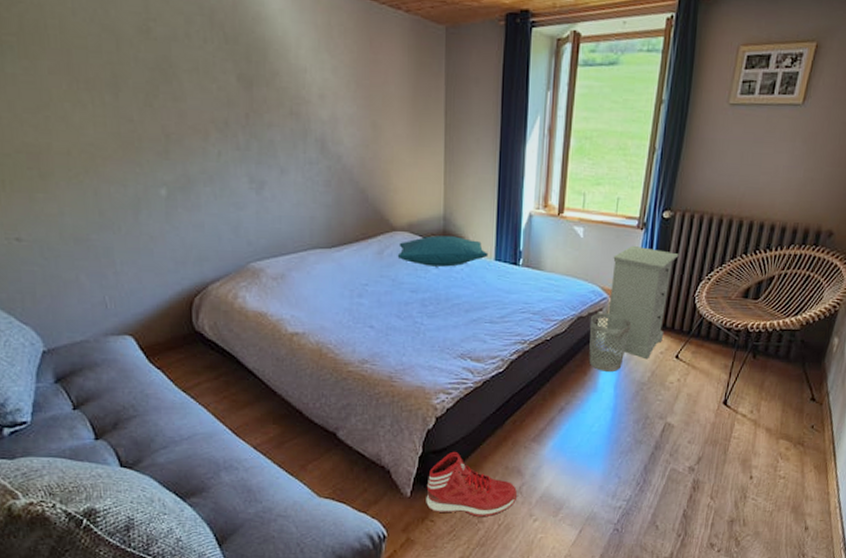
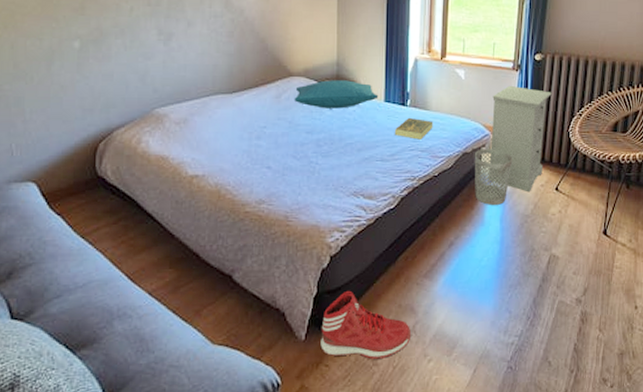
book: none [504,277,547,302] -> present [394,117,433,140]

